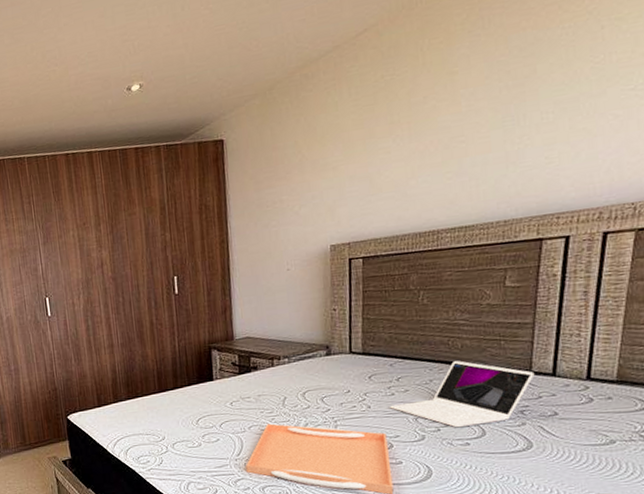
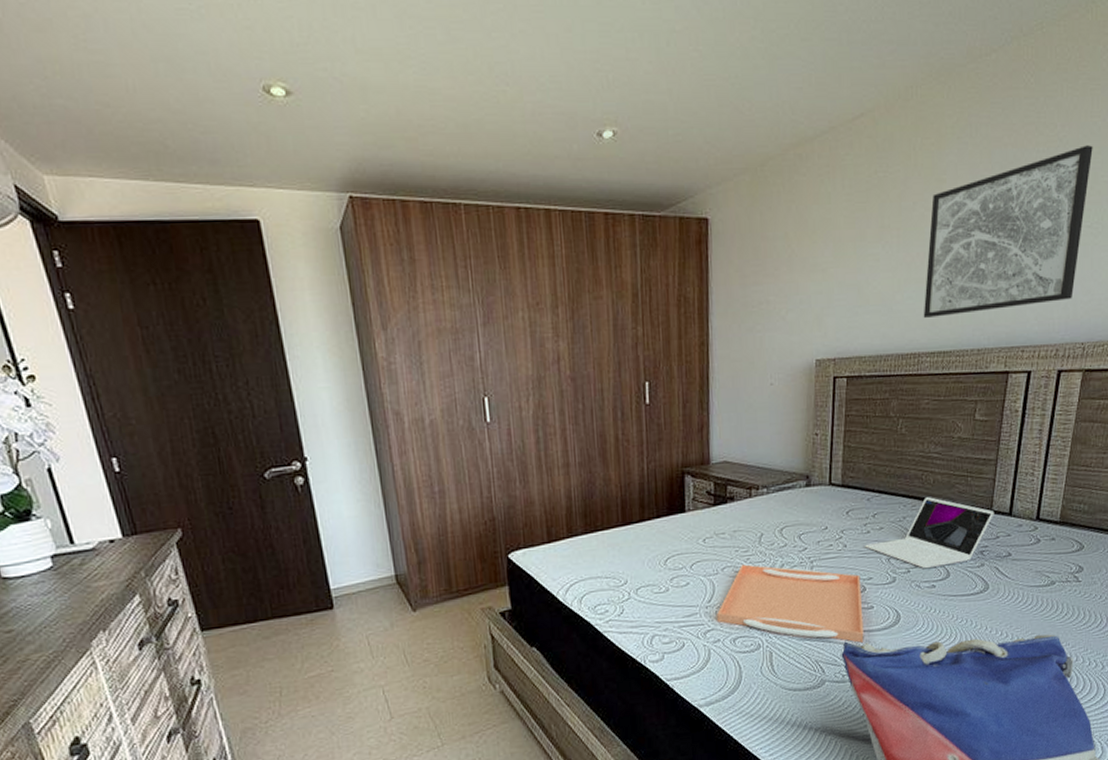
wall art: none [440,11,632,198] -> present [923,145,1093,318]

